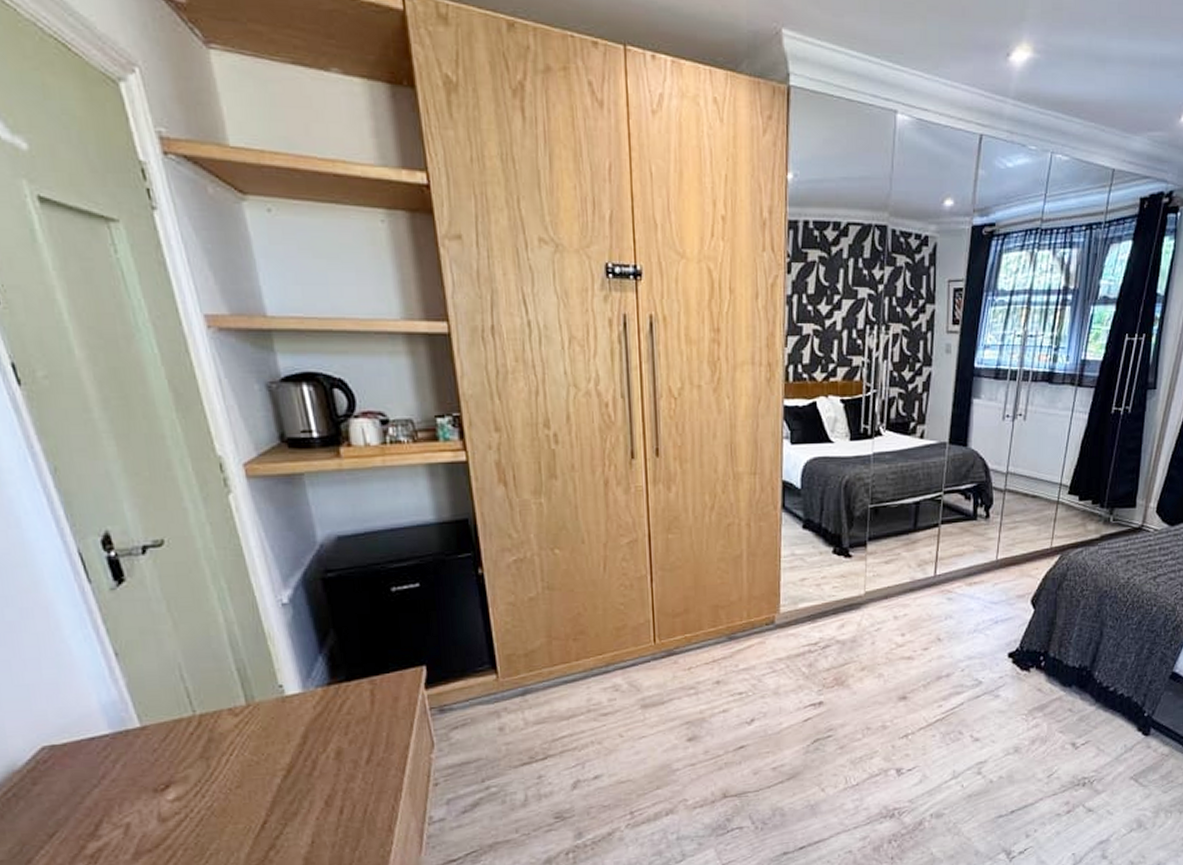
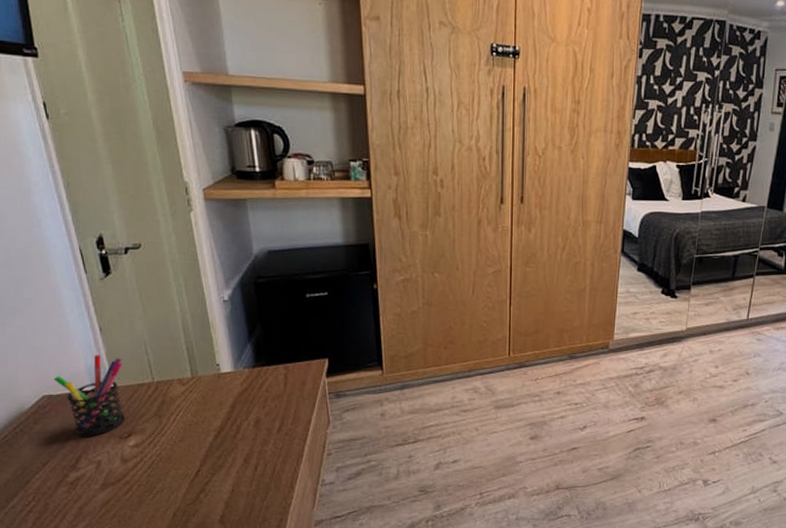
pen holder: none [55,686,160,795] -> present [53,354,126,437]

